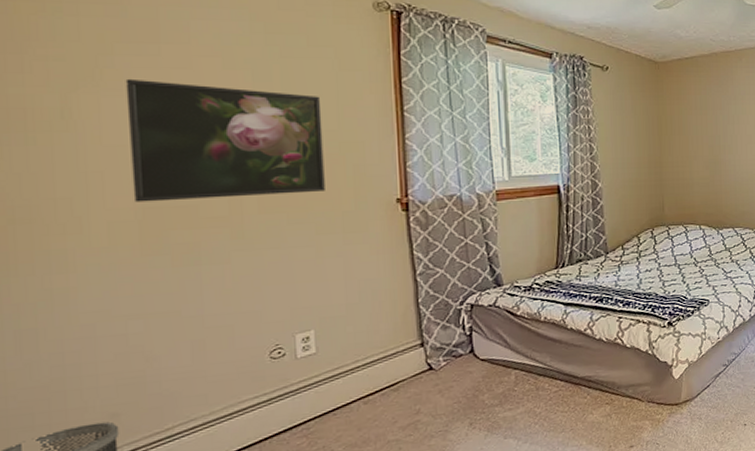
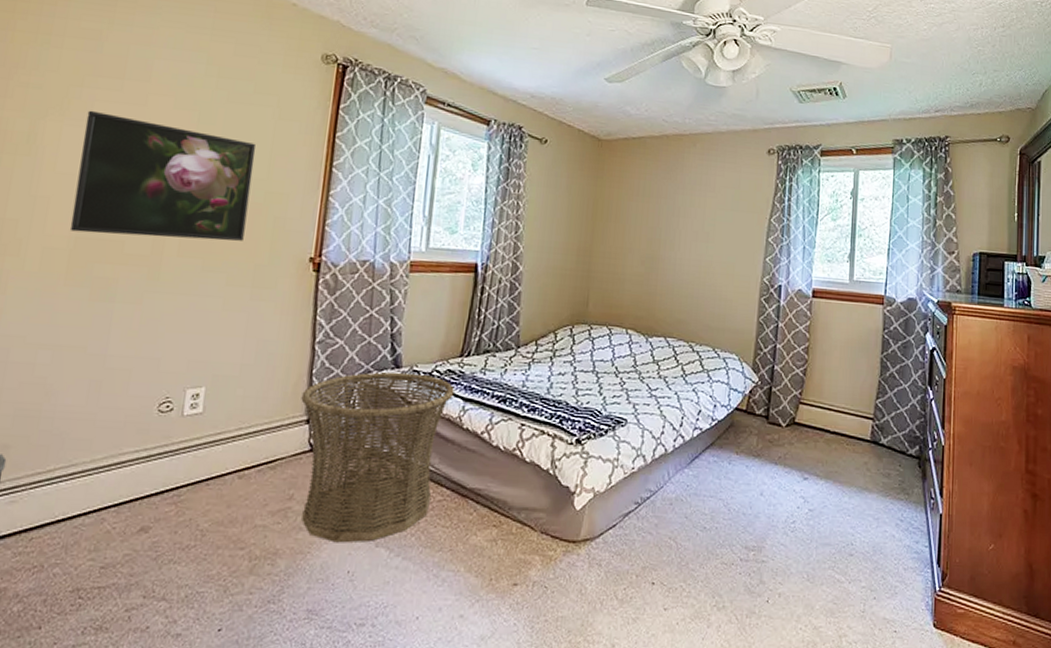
basket: none [412,288,555,442] -> present [301,372,455,543]

